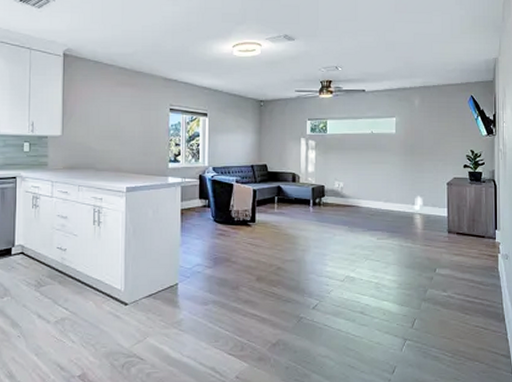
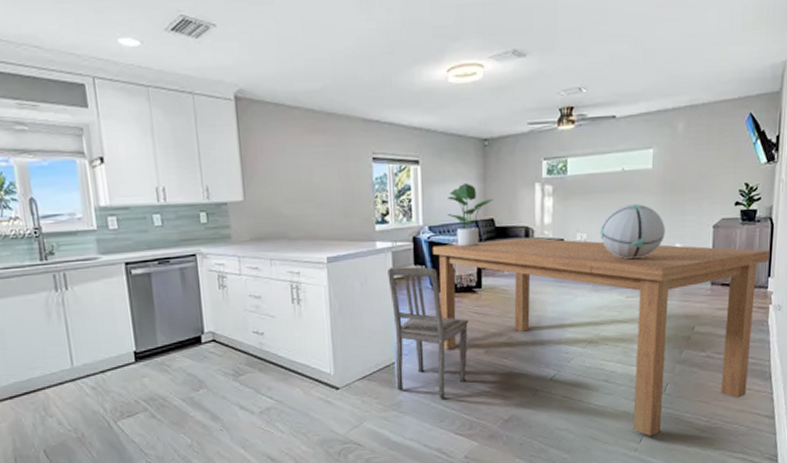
dining chair: none [176,199,244,320] -> present [387,266,469,399]
dining table: none [216,182,496,368] -> present [433,238,770,436]
potted plant: none [228,134,266,186] -> present [447,182,493,247]
decorative sphere: none [354,161,408,207] -> present [600,204,665,260]

